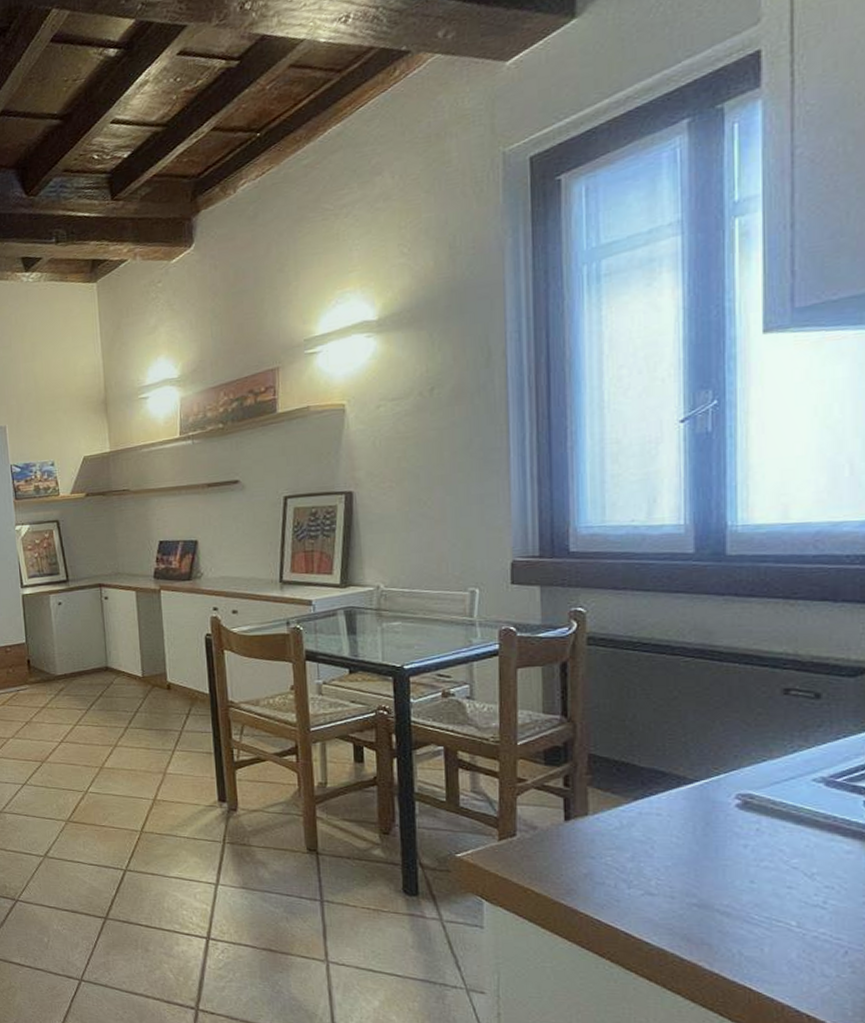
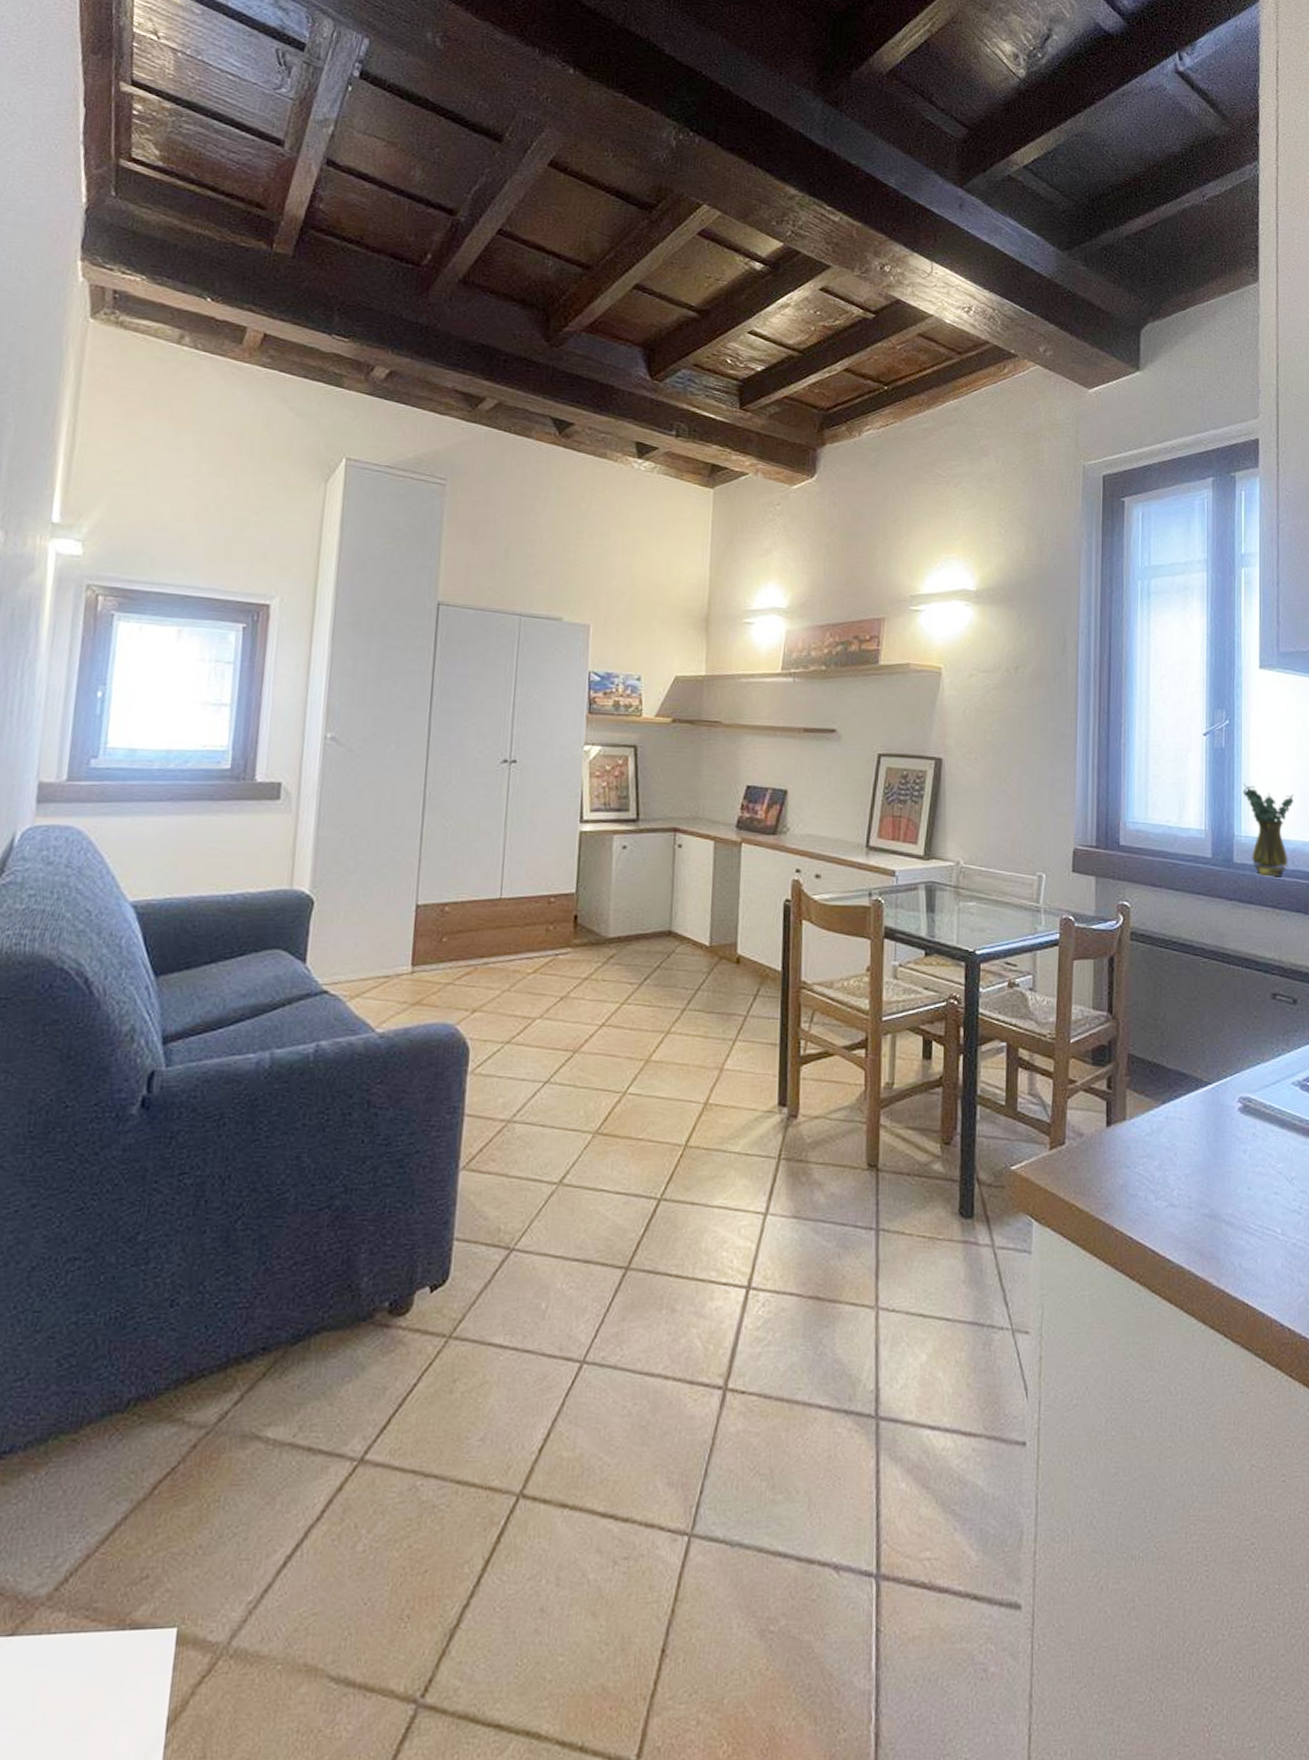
vase: none [738,466,817,566] -> present [1243,782,1294,877]

